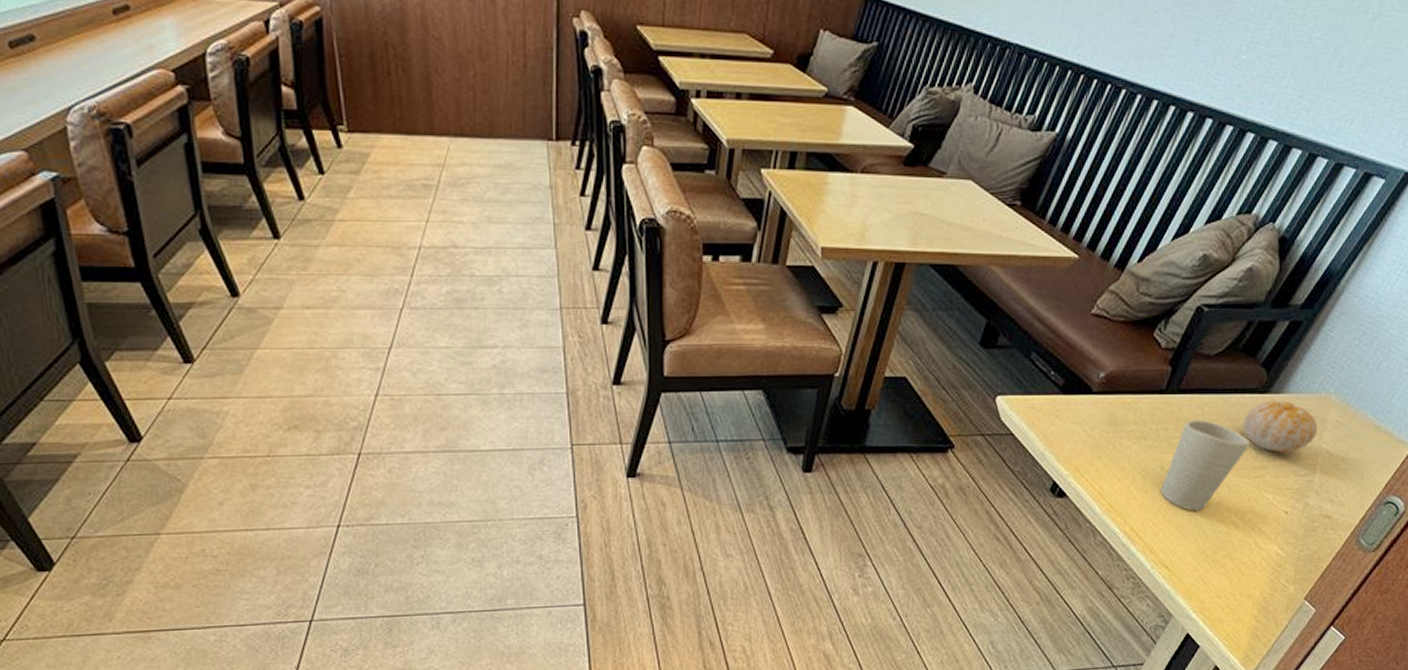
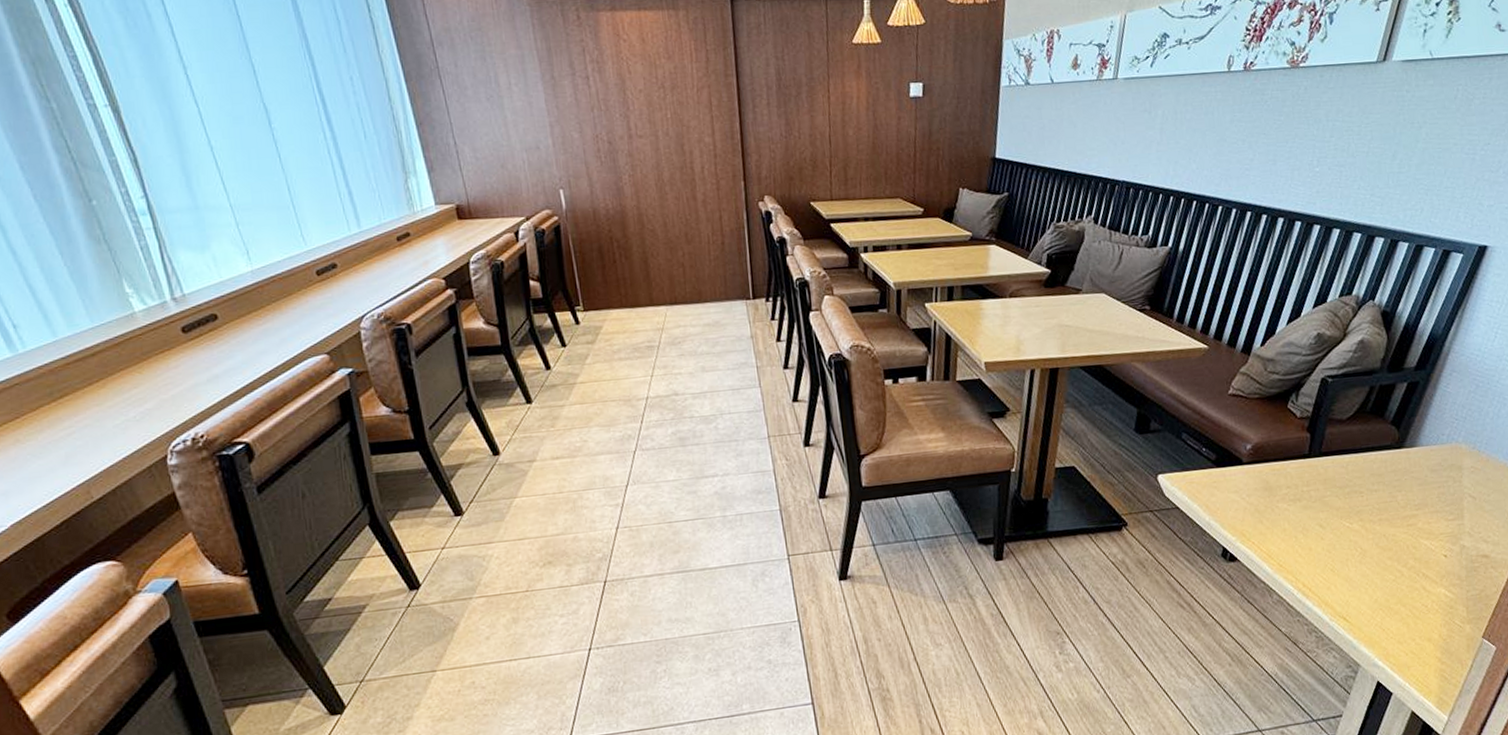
cup: present [1161,419,1250,511] -> none [1323,477,1397,563]
fruit: present [1242,400,1318,454] -> none [1385,453,1457,502]

